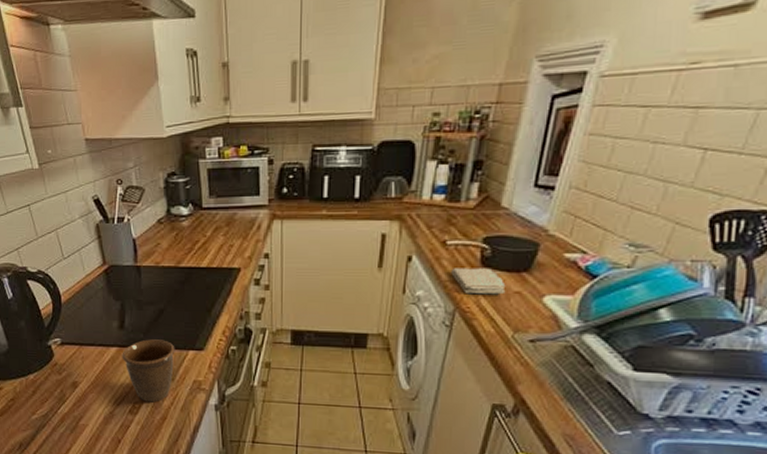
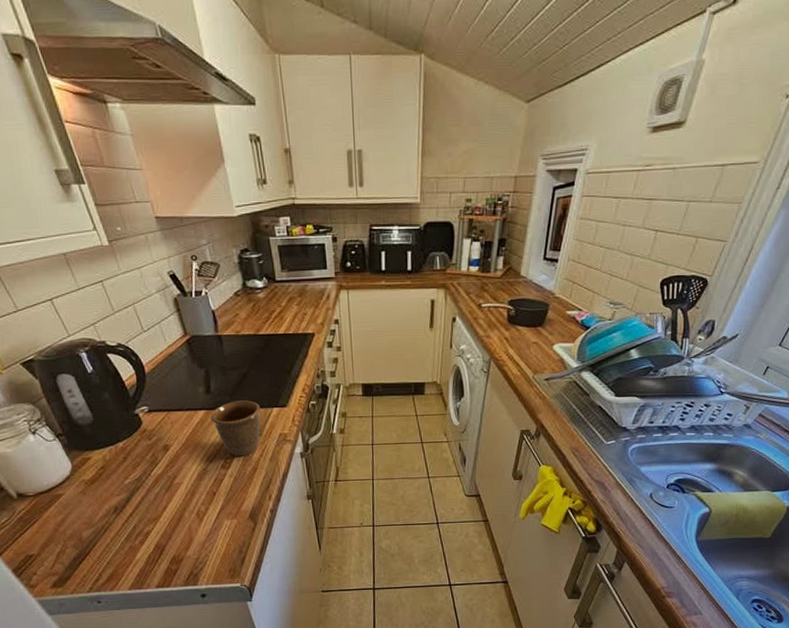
washcloth: present [451,268,506,295] -> none [486,325,527,346]

